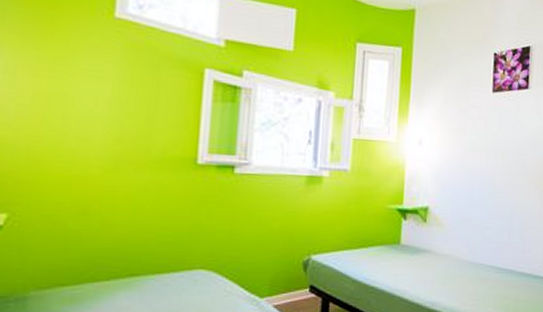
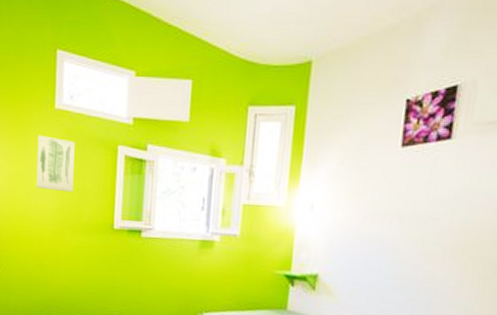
wall art: none [80,46,144,120] -> present [36,134,75,192]

